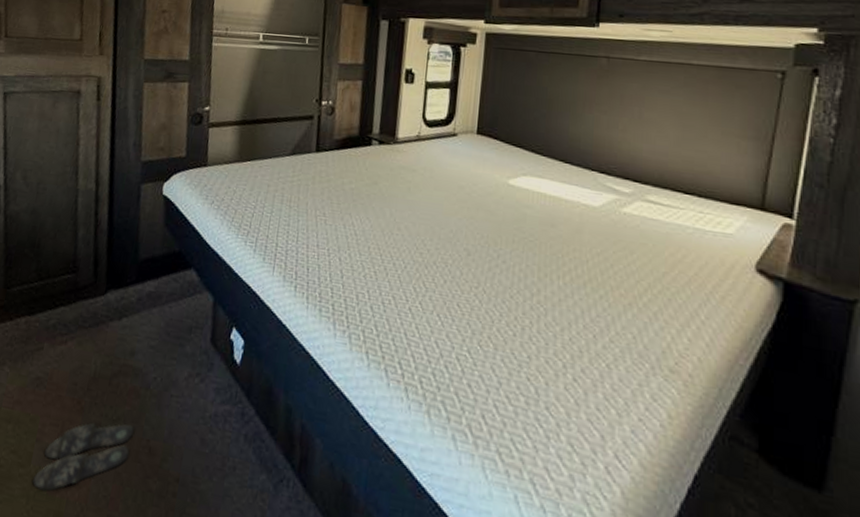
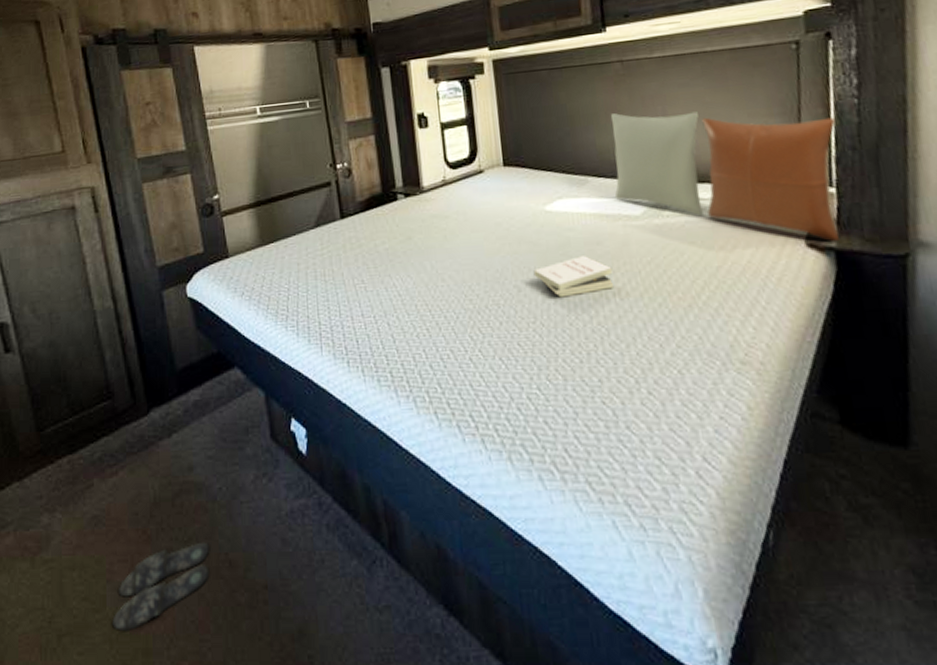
books: none [485,233,562,272] -> present [533,256,613,298]
pillow: none [578,104,673,219] -> present [610,111,703,215]
pillow: none [664,126,807,274] -> present [702,117,839,243]

